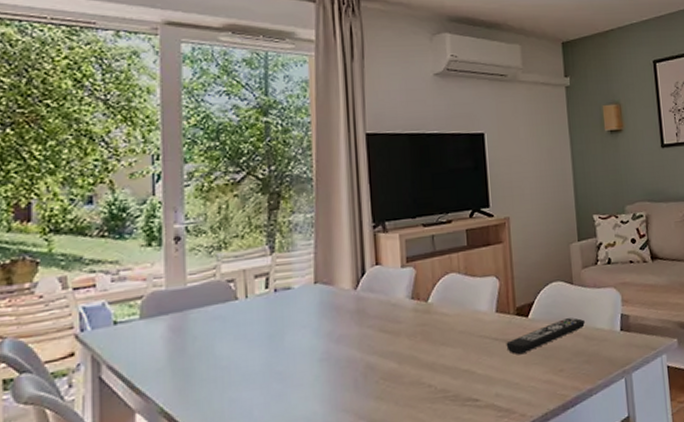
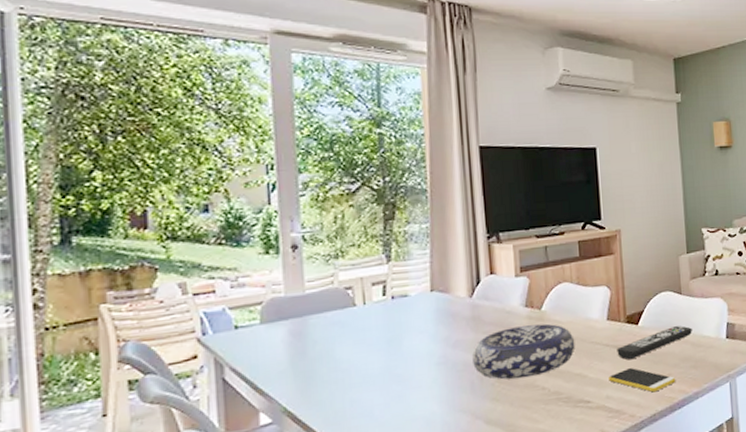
decorative bowl: none [356,316,463,377] -> present [472,323,575,380]
smartphone: none [498,363,569,390] -> present [609,368,676,393]

